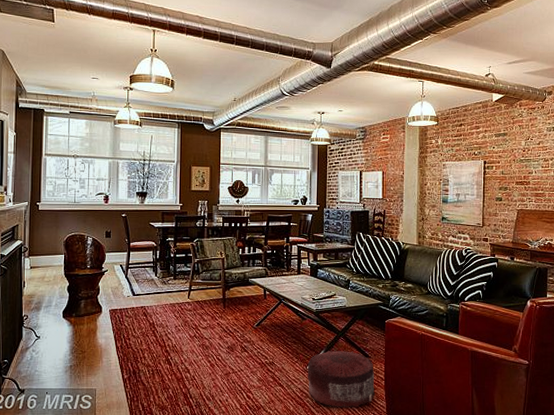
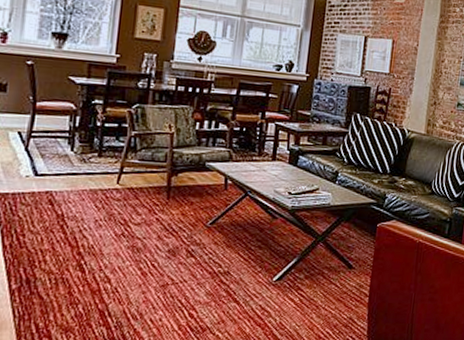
pouf: present [307,351,376,408] -> none [271,259,358,329]

